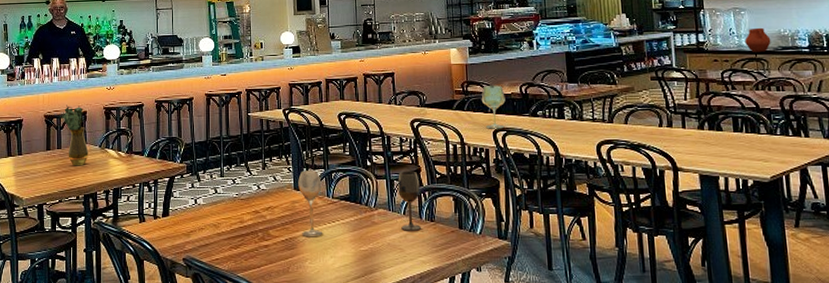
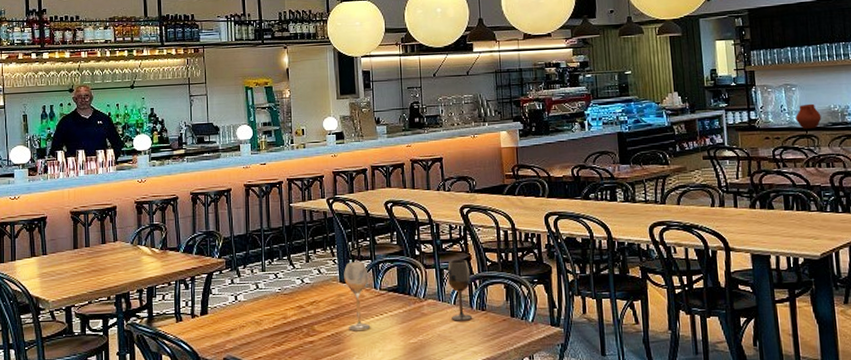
vase: present [62,105,89,166] -> none [89,200,120,265]
wine glass: present [481,85,506,129] -> none [532,168,557,214]

